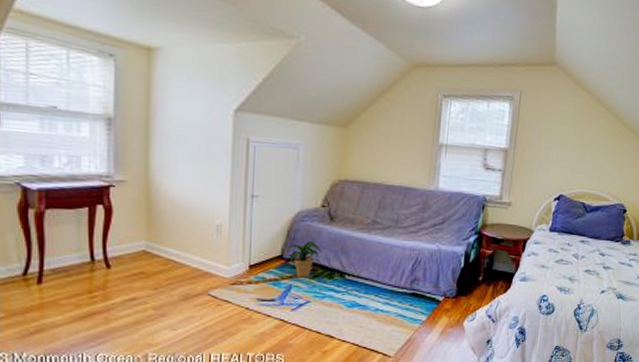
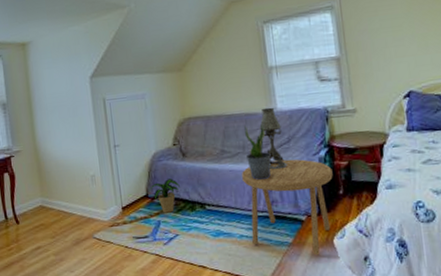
side table: none [387,239,477,335] -> present [242,159,333,256]
potted plant: none [398,199,423,257] -> present [244,123,272,181]
table lamp: none [417,185,439,249] -> present [259,107,287,170]

